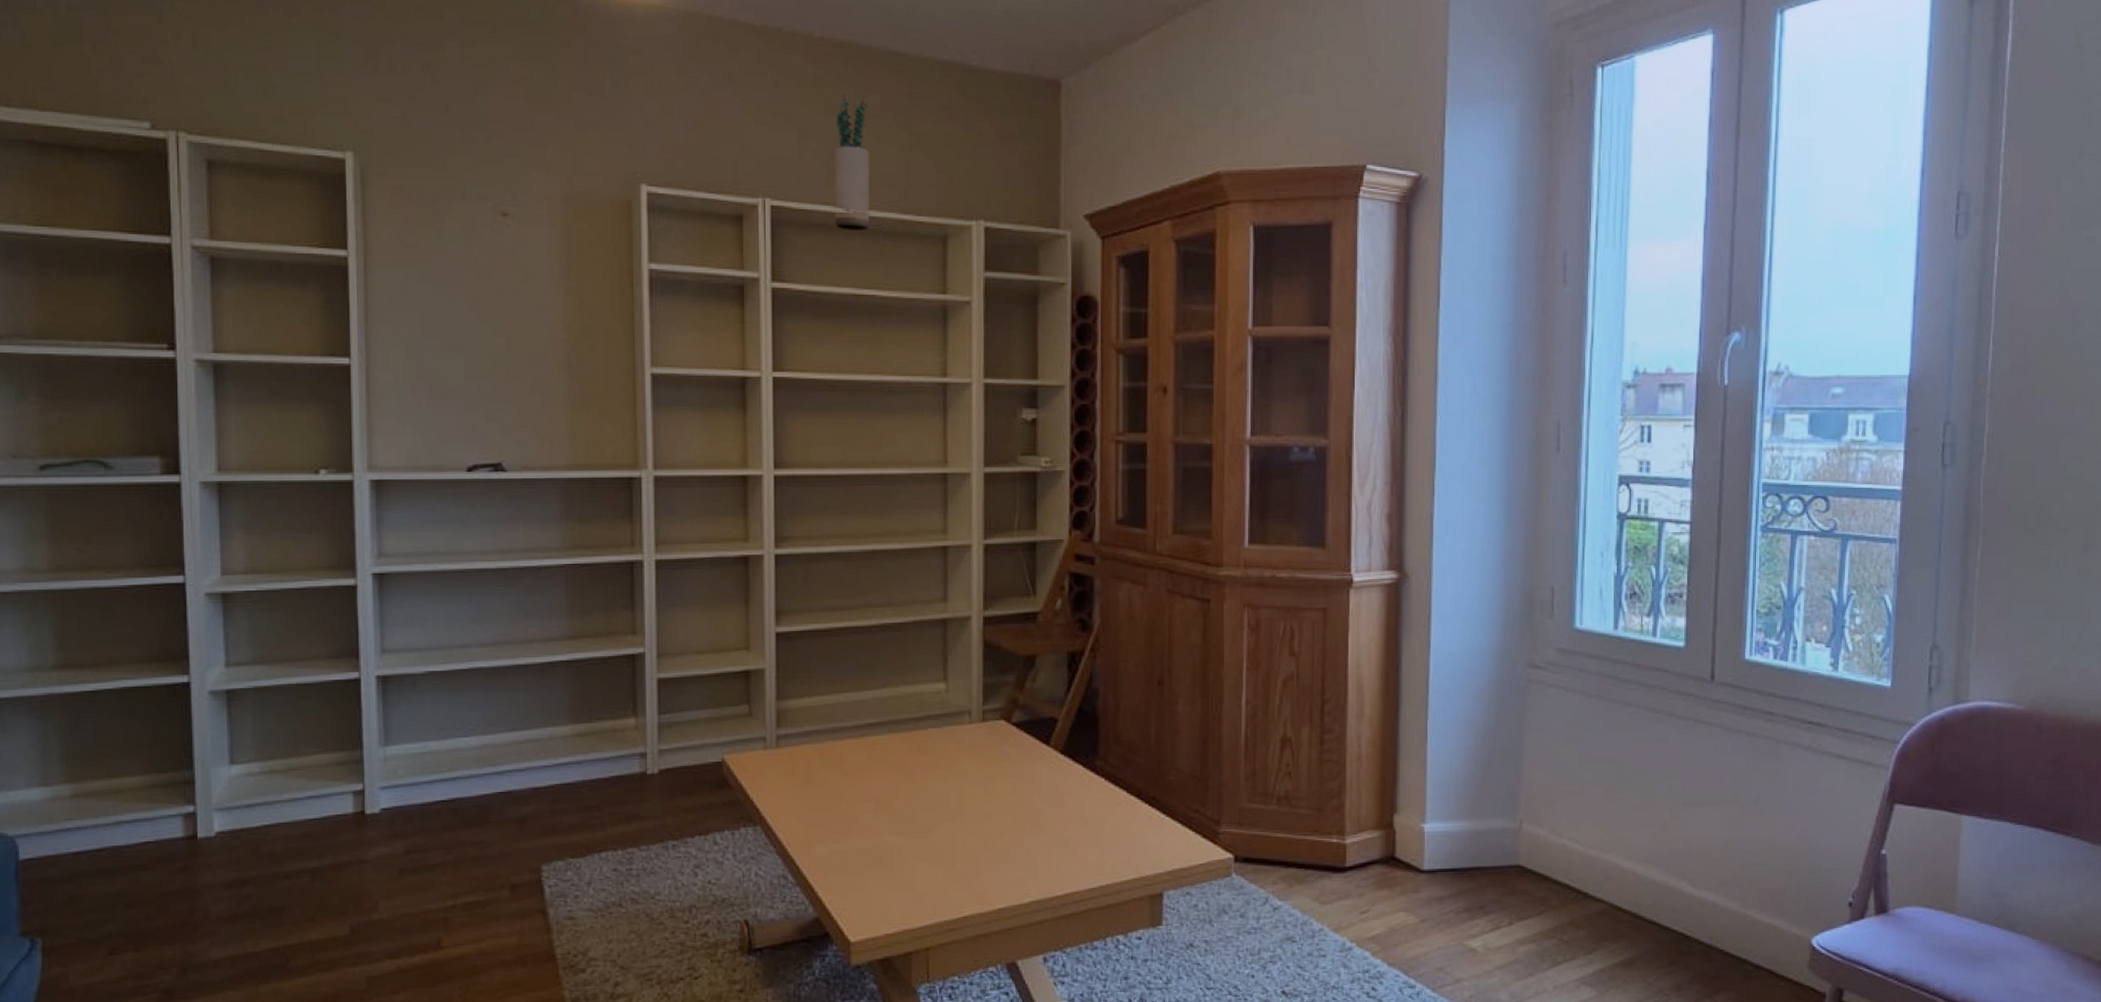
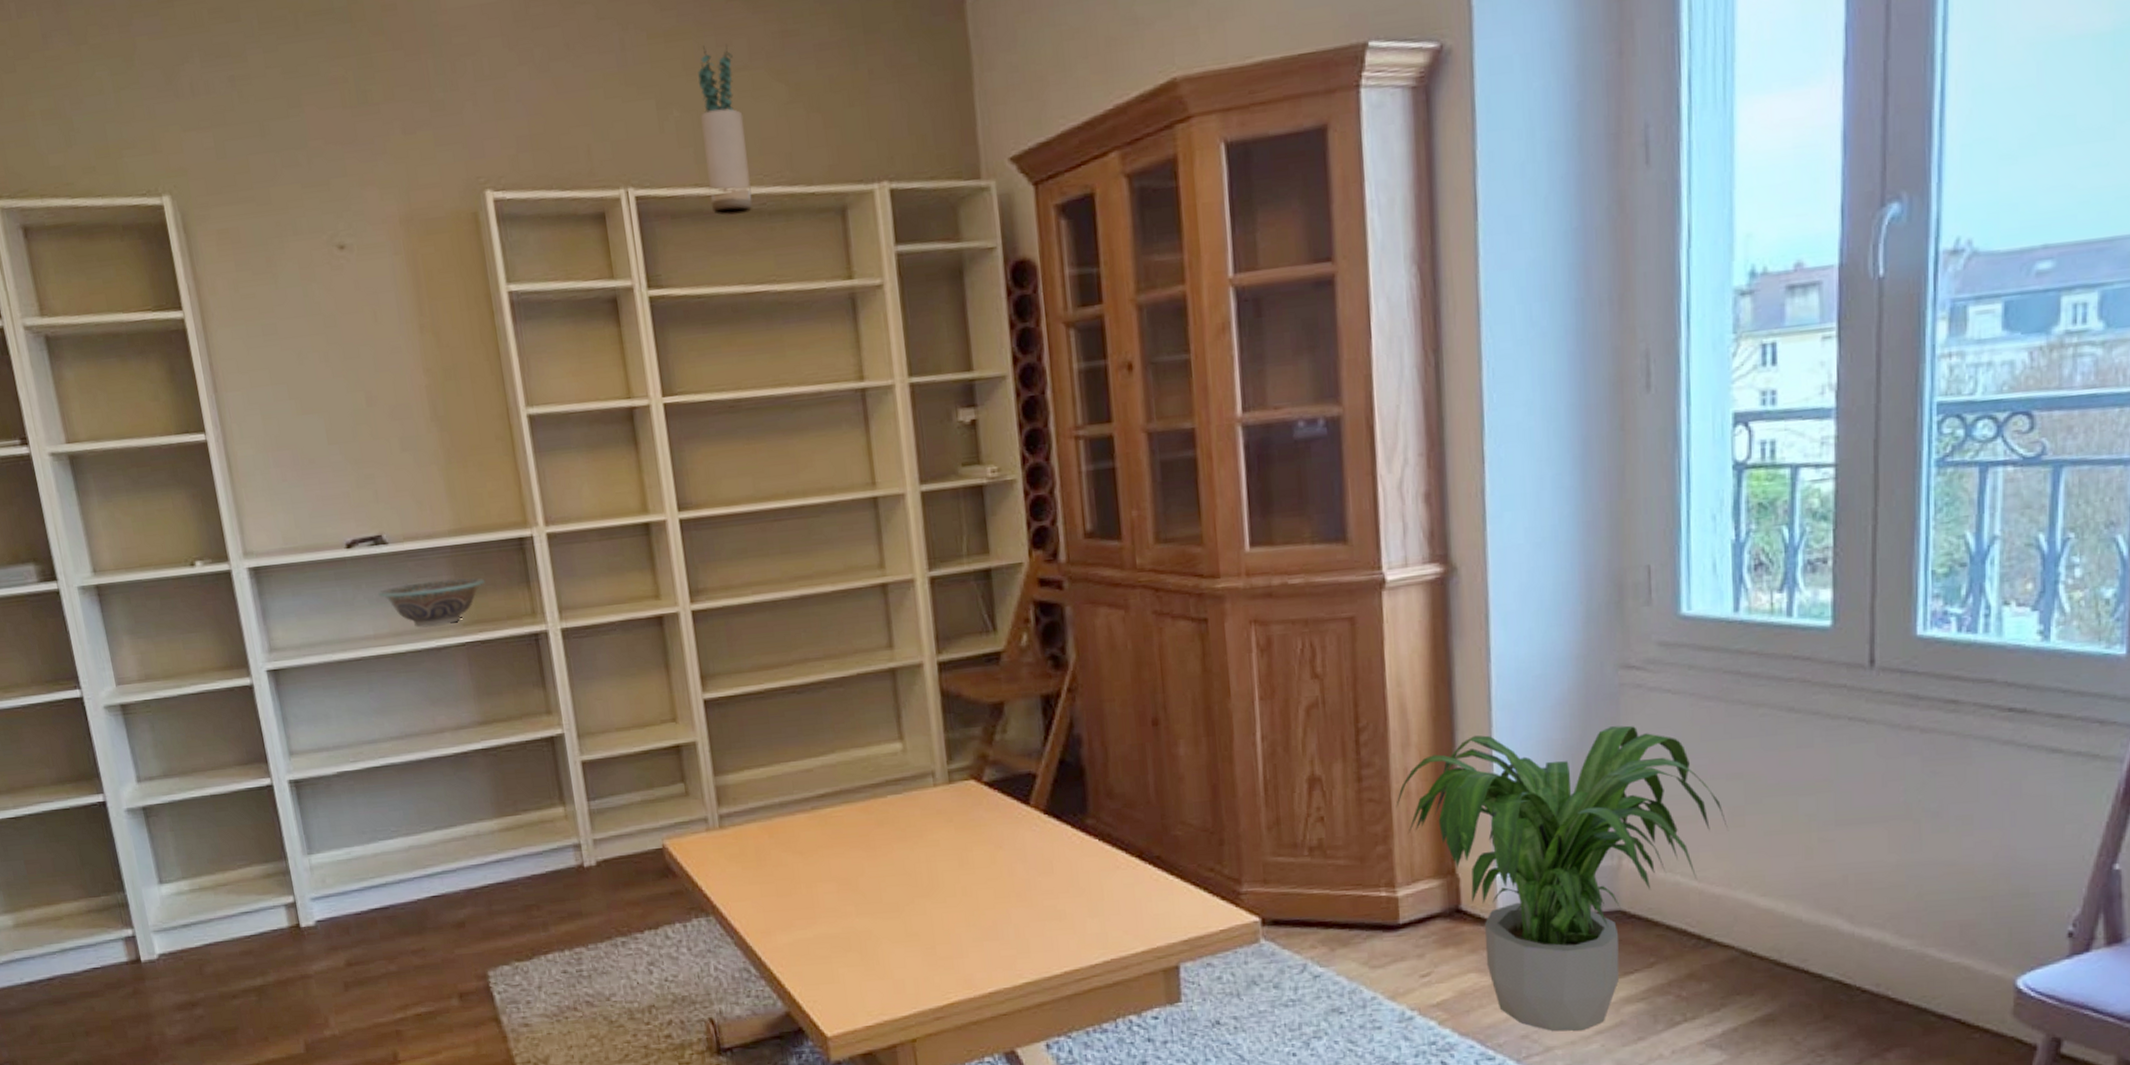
decorative bowl: none [491,507,592,549] -> present [378,578,486,628]
potted plant: none [1349,712,1603,966] -> present [1396,725,1728,1031]

